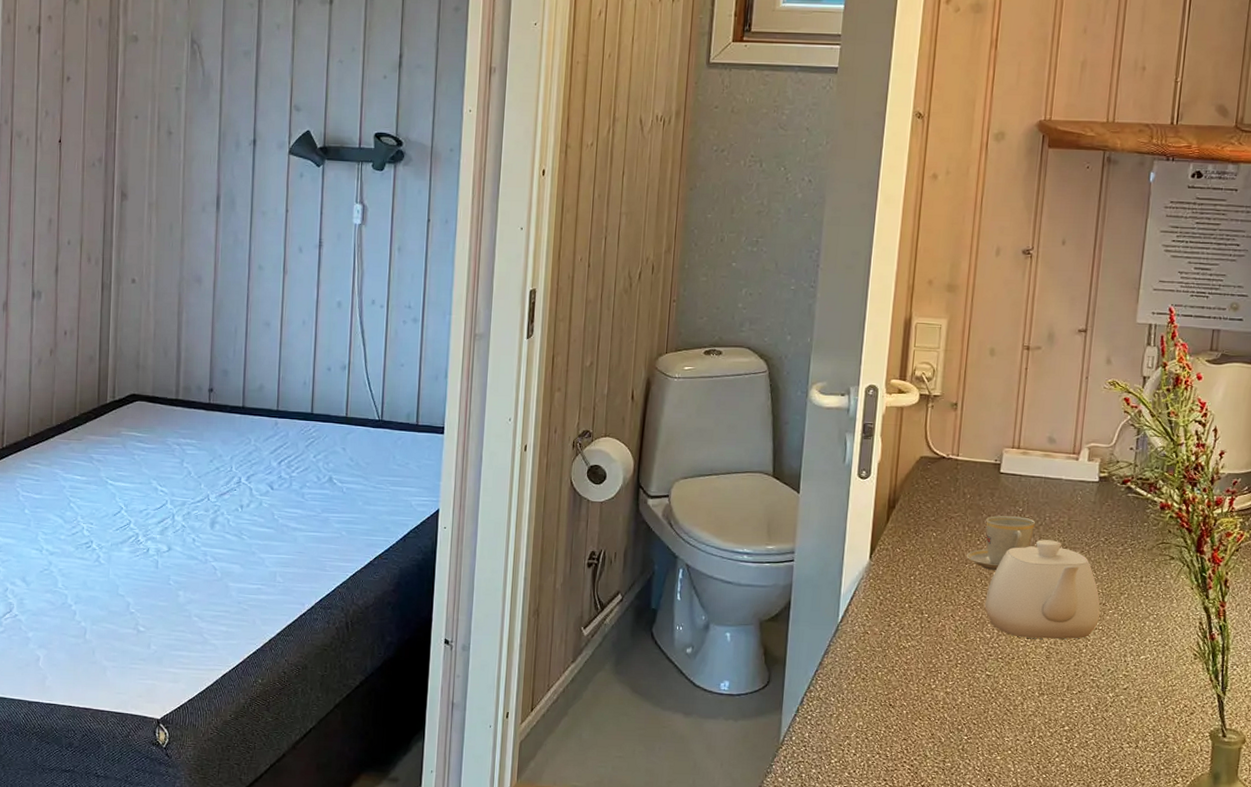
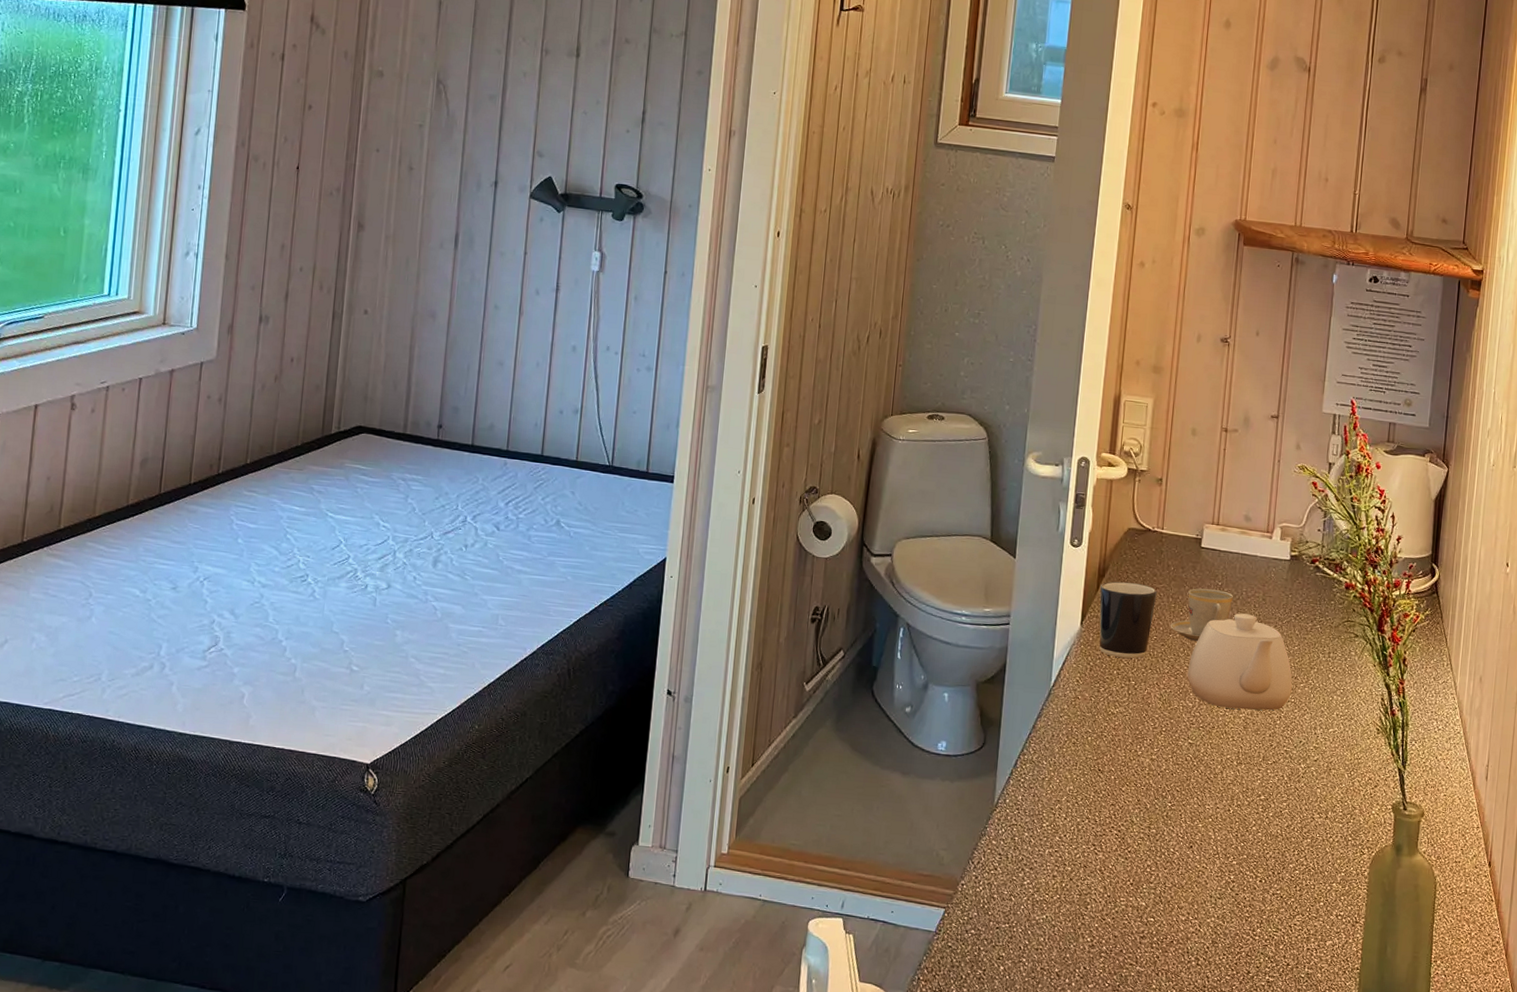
mug: none [889,512,952,591] -> present [1099,581,1158,659]

